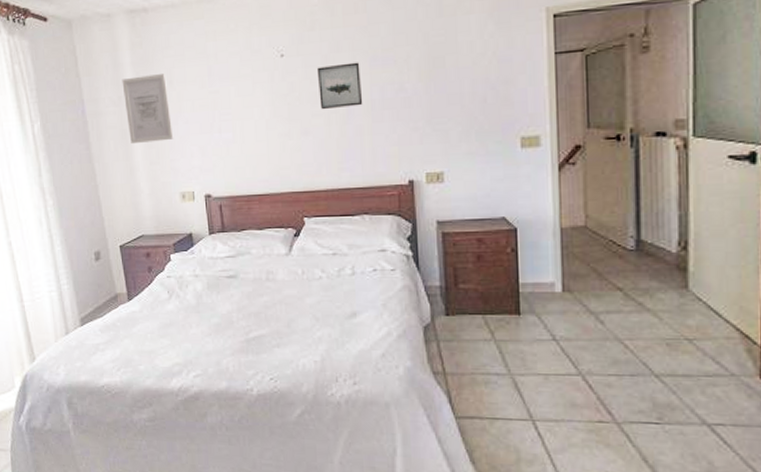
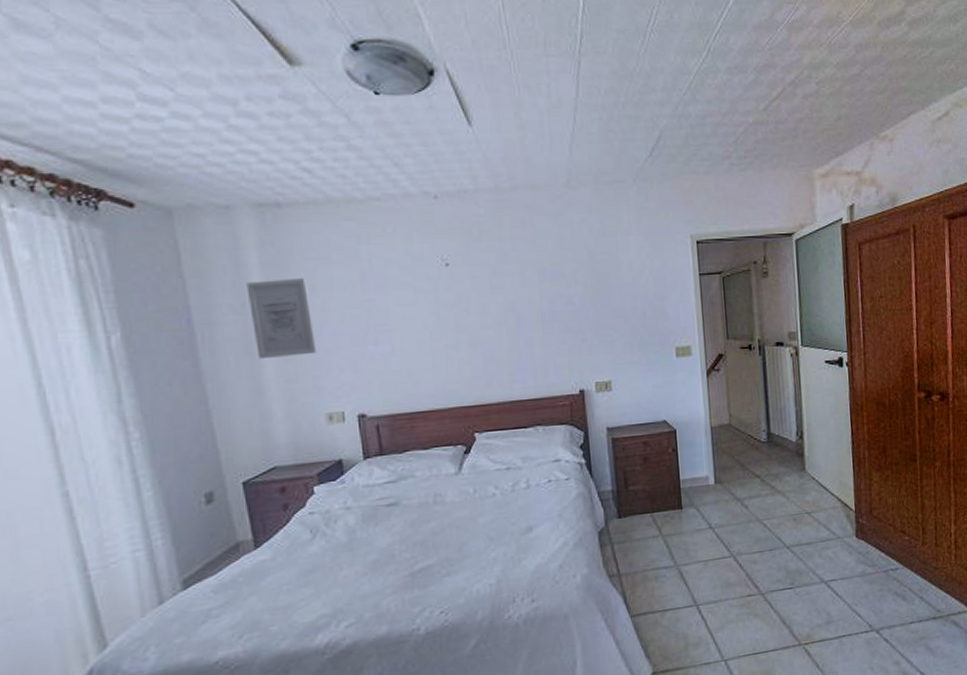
wall art: present [316,62,363,110] -> none [484,274,533,322]

